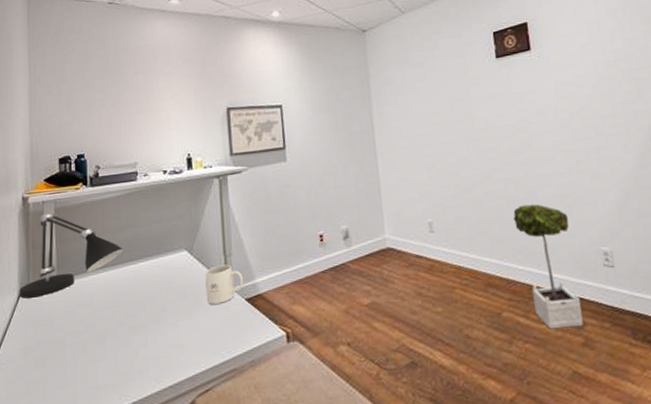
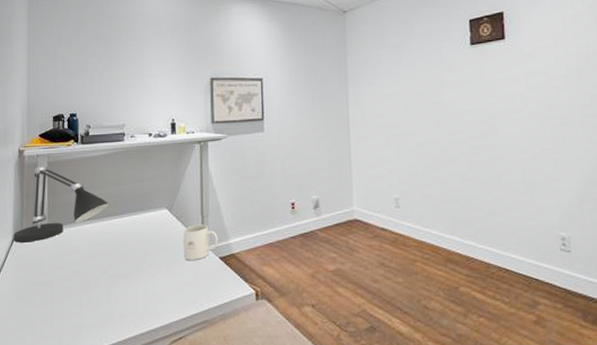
potted tree: present [513,204,584,330] -> none [476,187,537,306]

